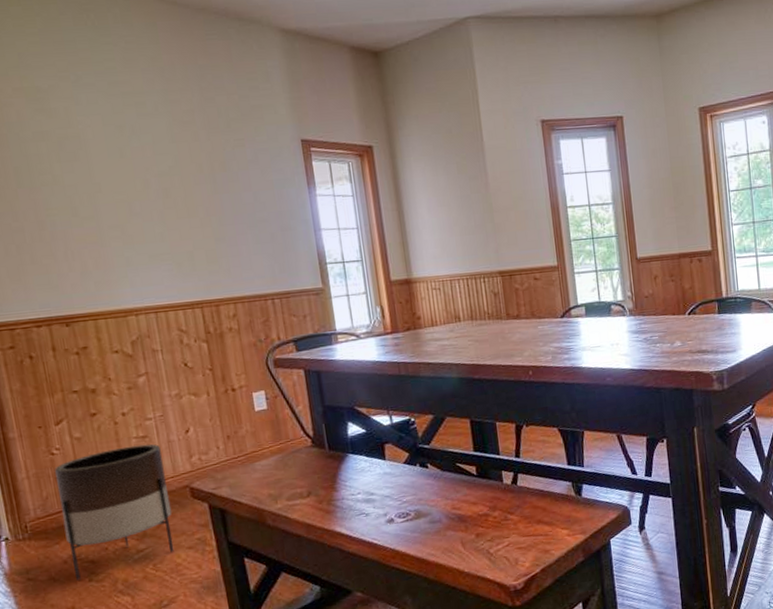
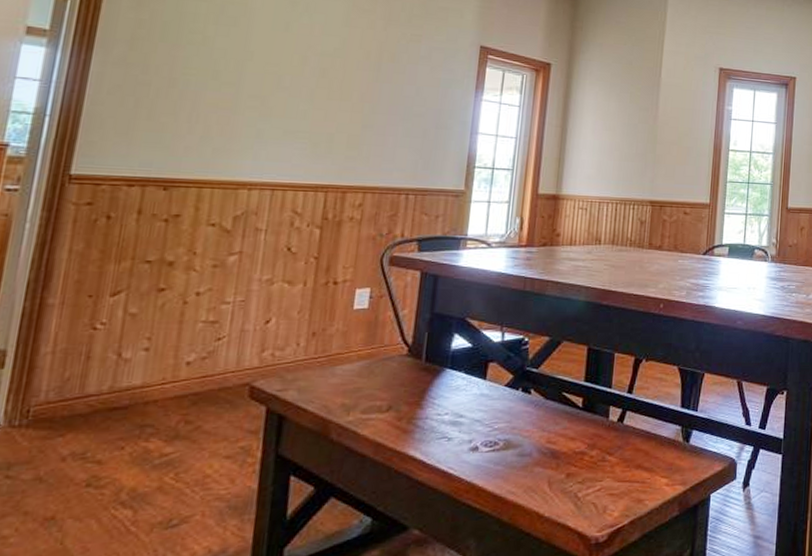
planter: present [54,444,175,581] -> none [70,330,230,484]

